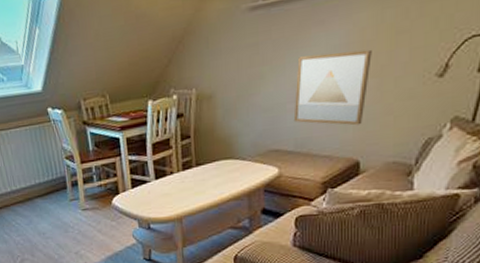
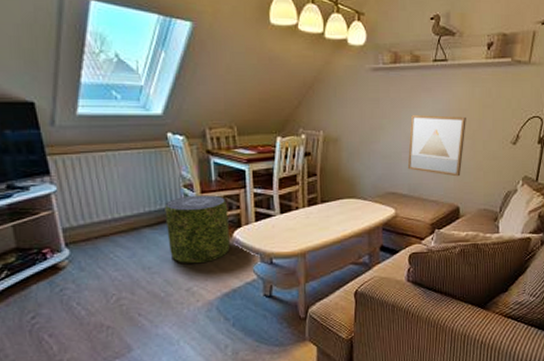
pouf: none [51,164,110,230] -> present [165,195,230,264]

